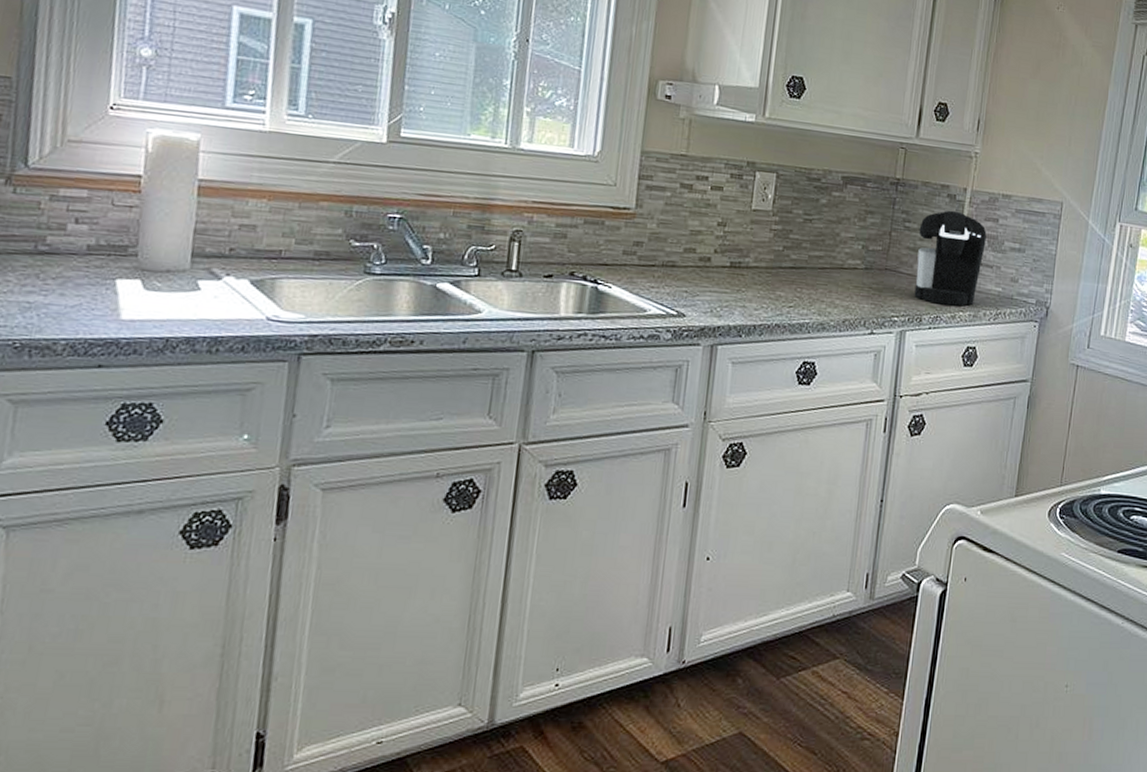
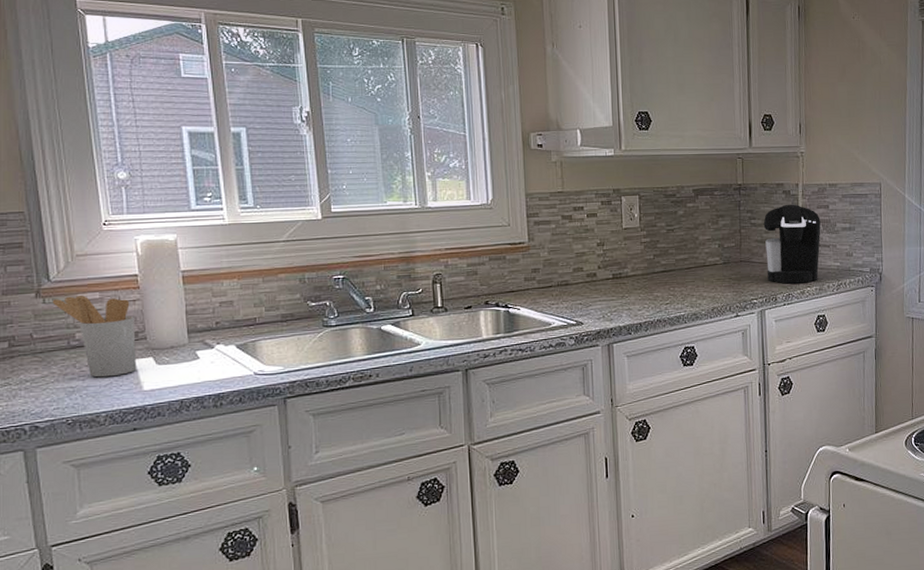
utensil holder: none [24,189,127,297] -> present [52,295,136,378]

